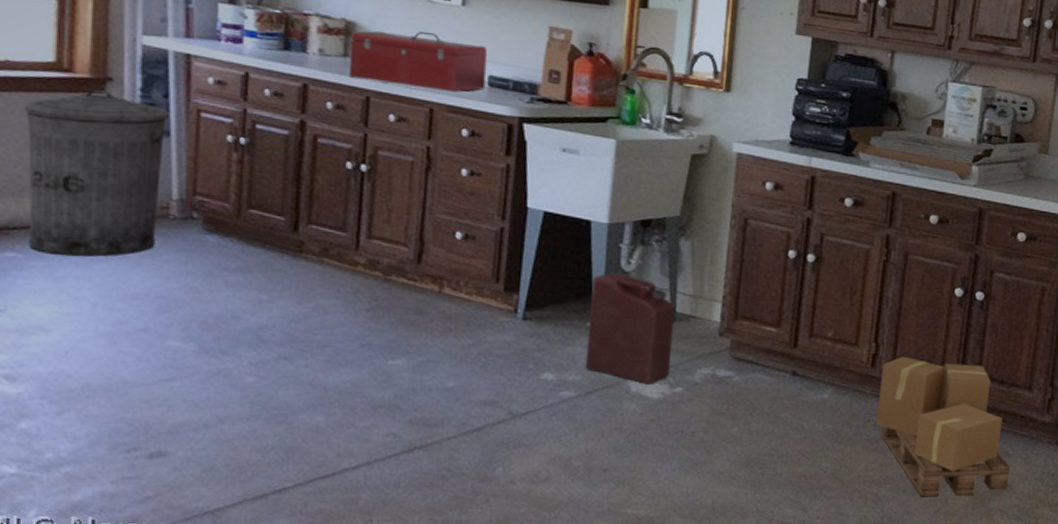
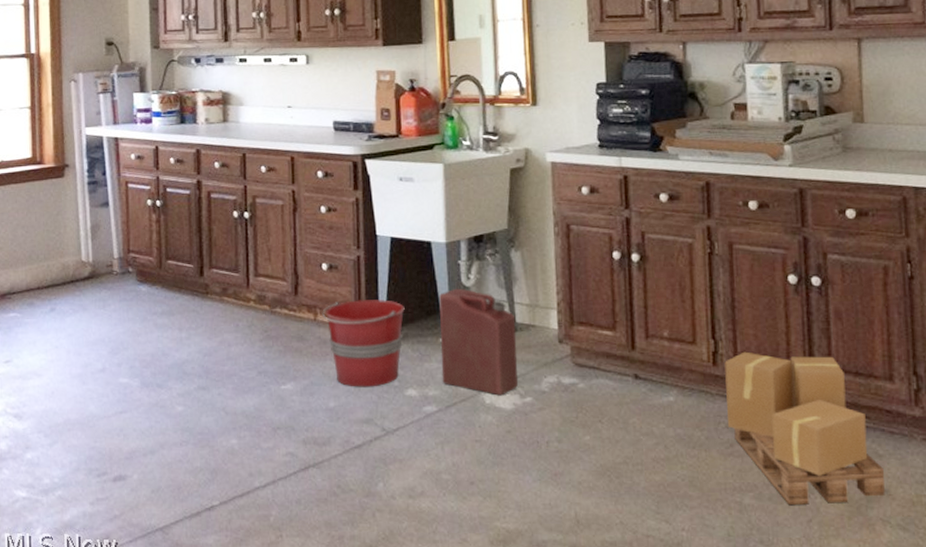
trash can: present [24,90,169,257] -> none [15,176,107,312]
toolbox: present [348,31,488,93] -> none [227,91,332,141]
bucket: none [449,275,551,368] -> present [322,300,405,387]

